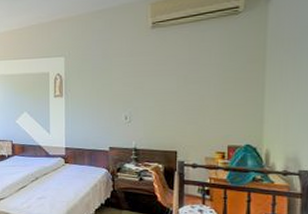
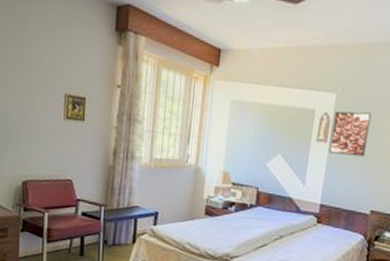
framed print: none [65,68,97,105] -> present [329,111,372,157]

